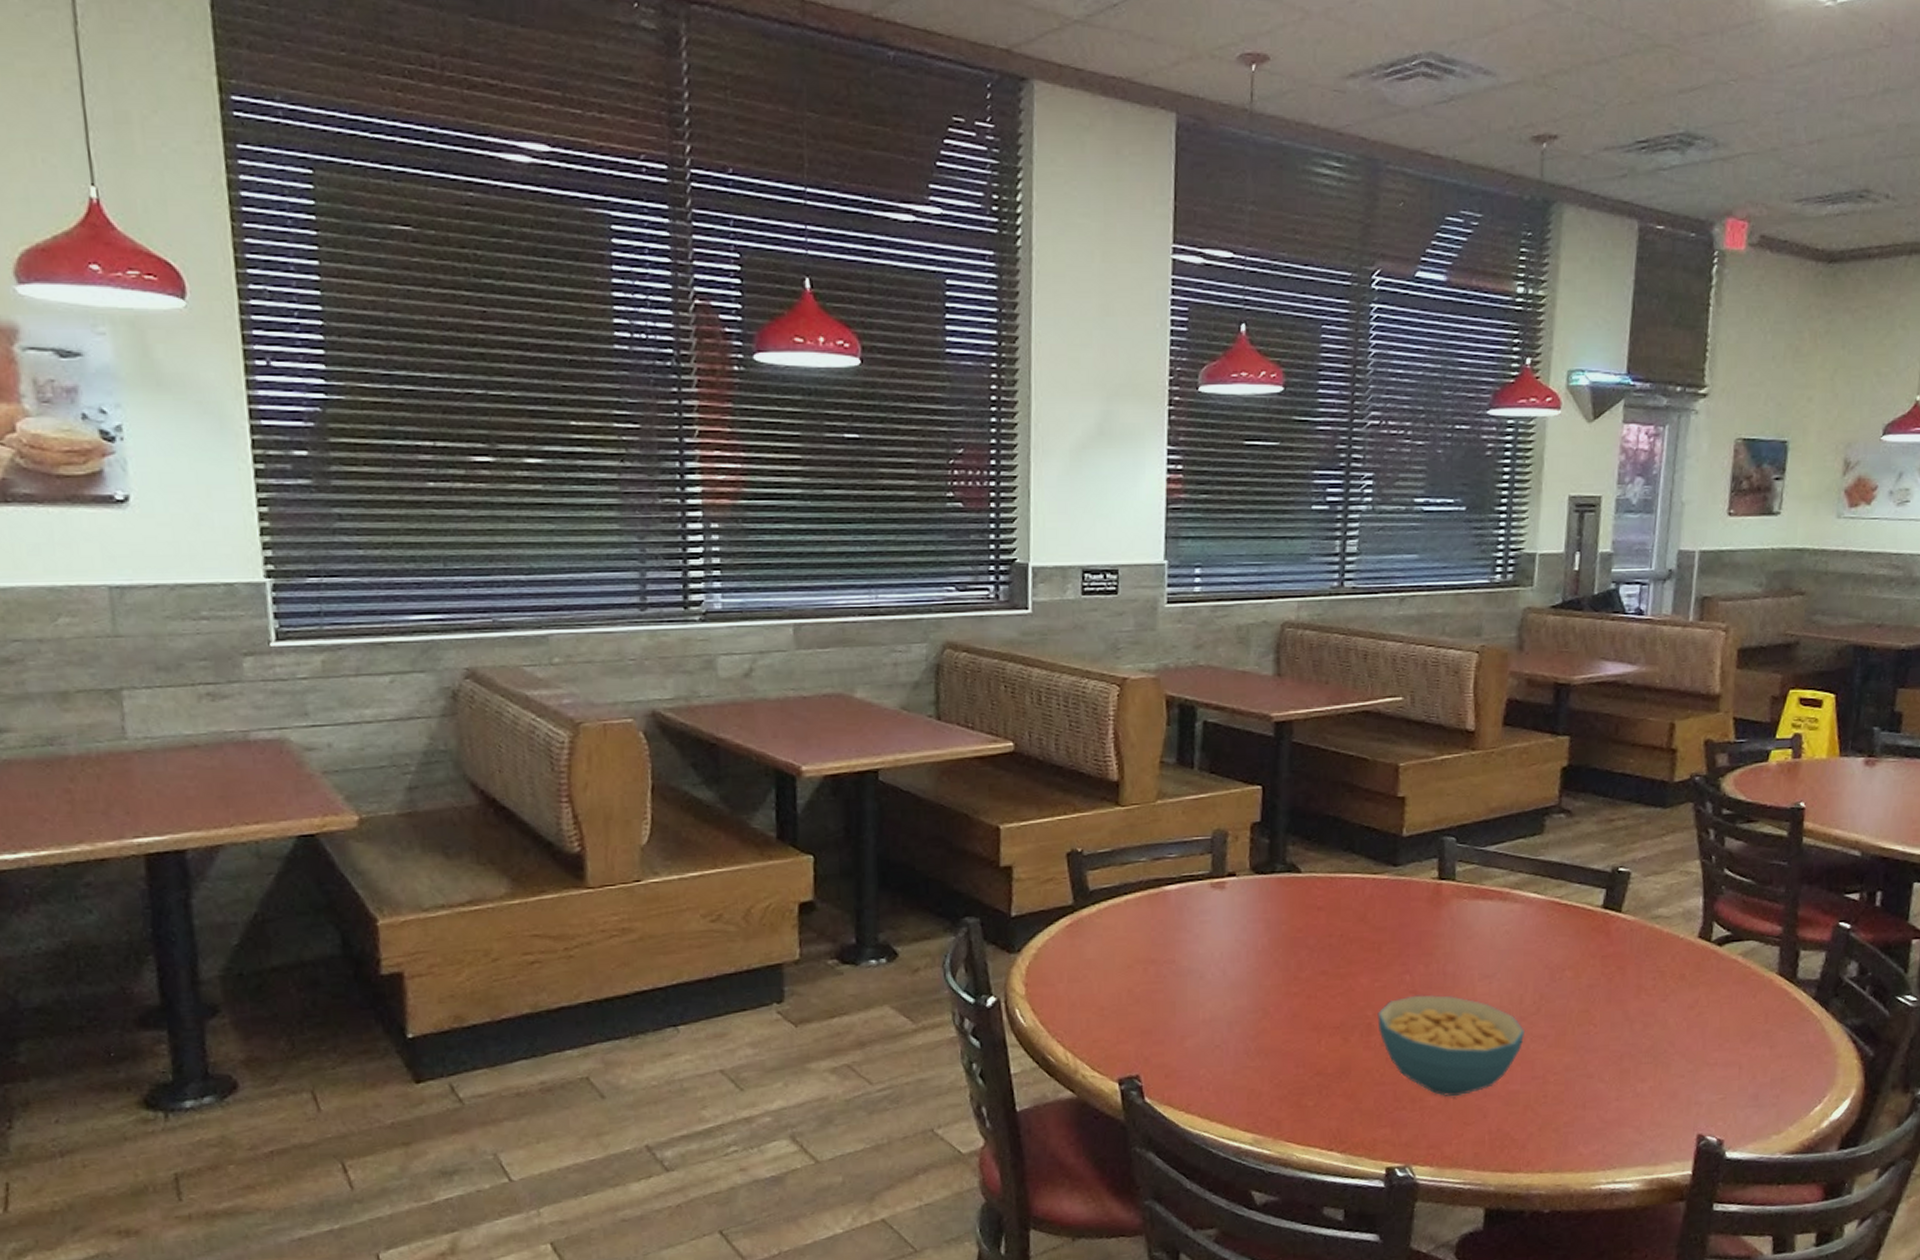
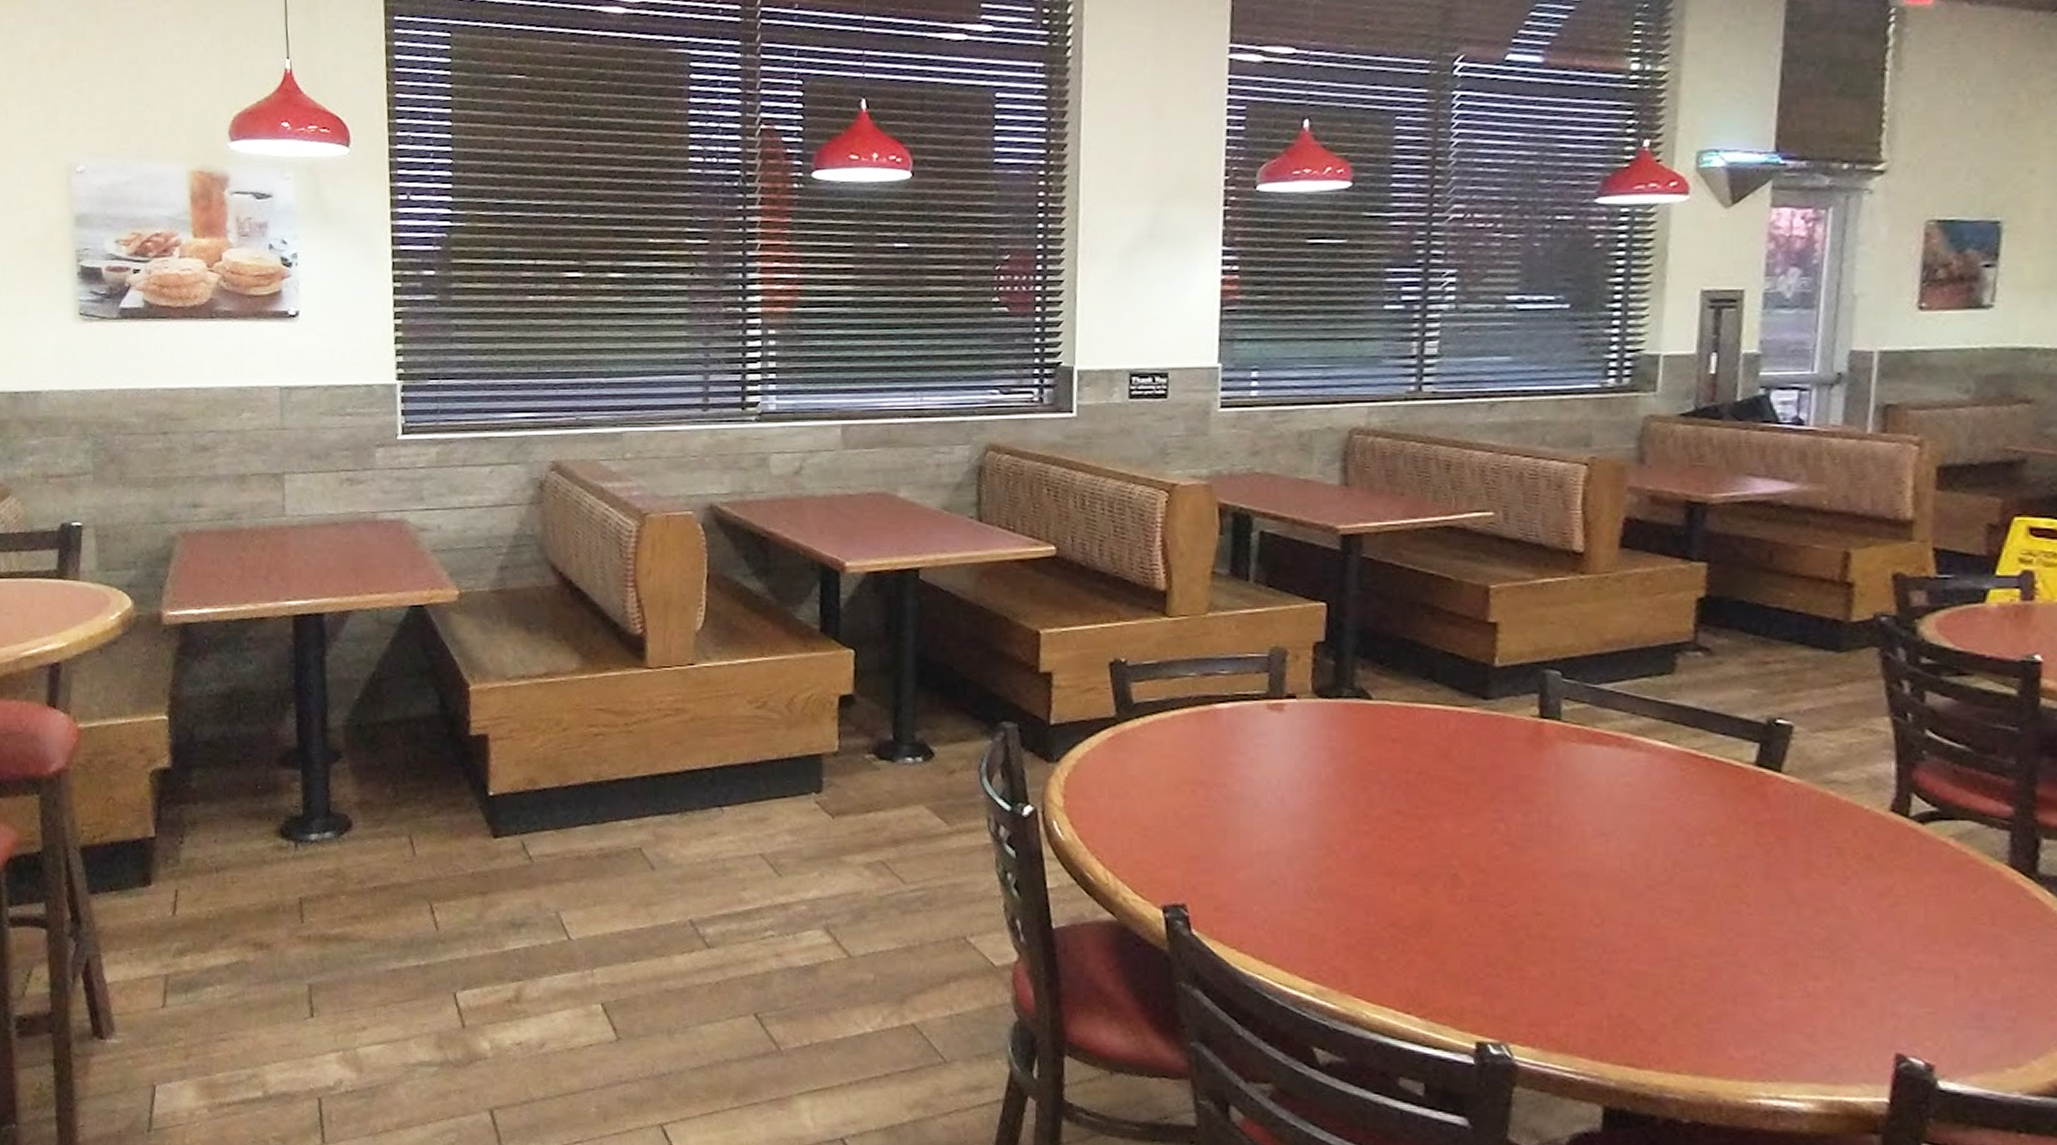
cereal bowl: present [1377,994,1524,1096] -> none [1465,847,1653,969]

